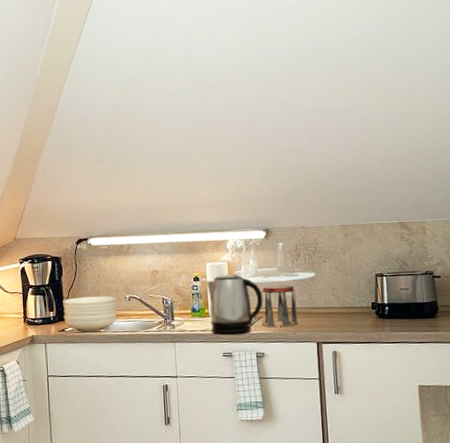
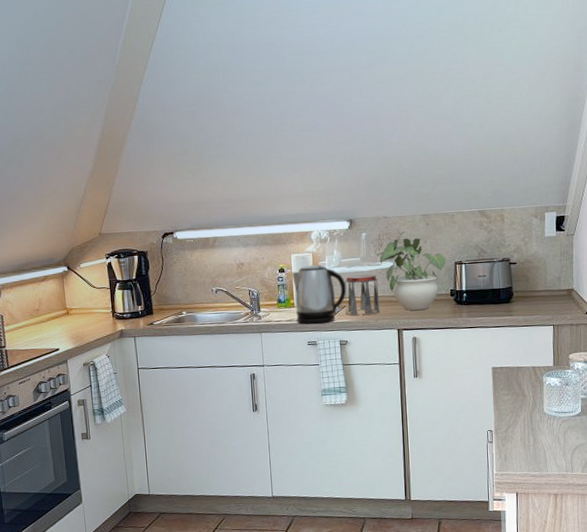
bowl: present [63,296,117,333] -> none [150,289,204,326]
potted plant: none [294,242,367,324] -> present [377,231,447,311]

